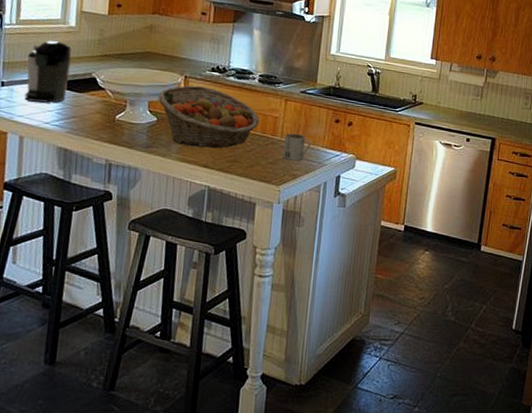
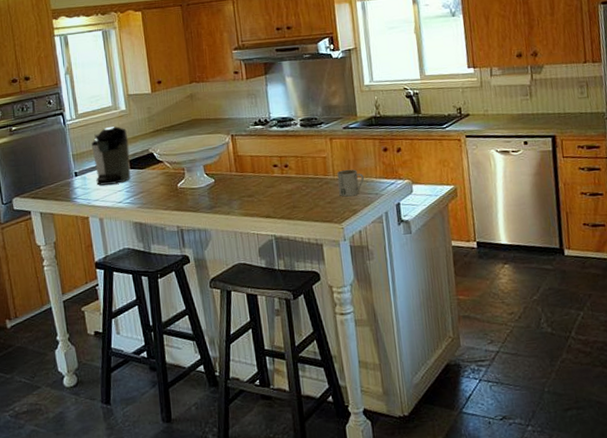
fruit basket: present [158,85,260,149] -> none [211,141,310,201]

